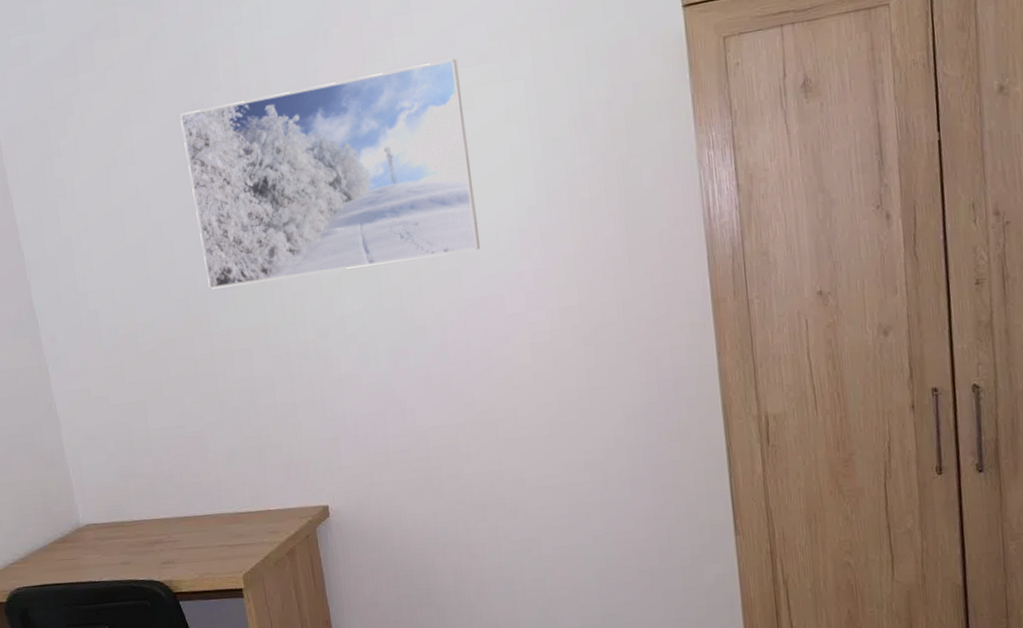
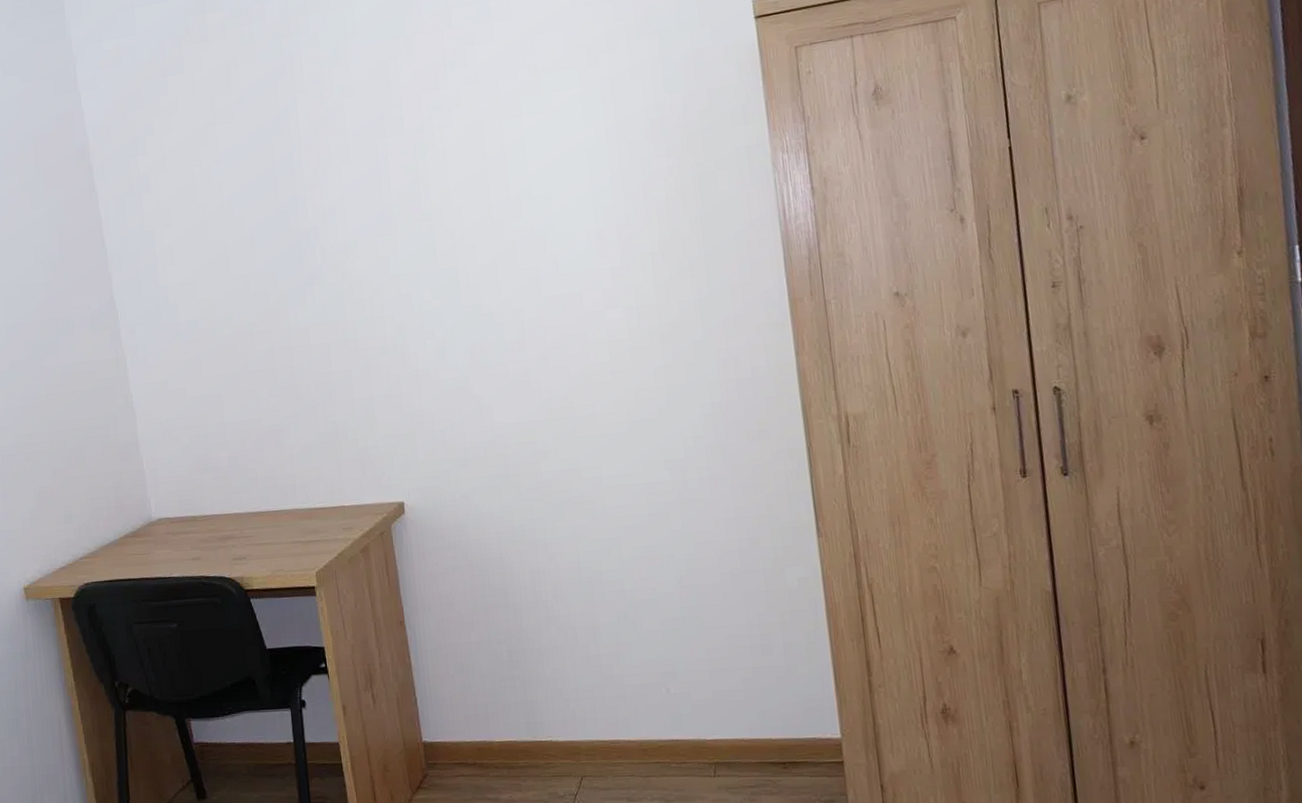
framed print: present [180,59,480,290] -> none [264,65,558,285]

